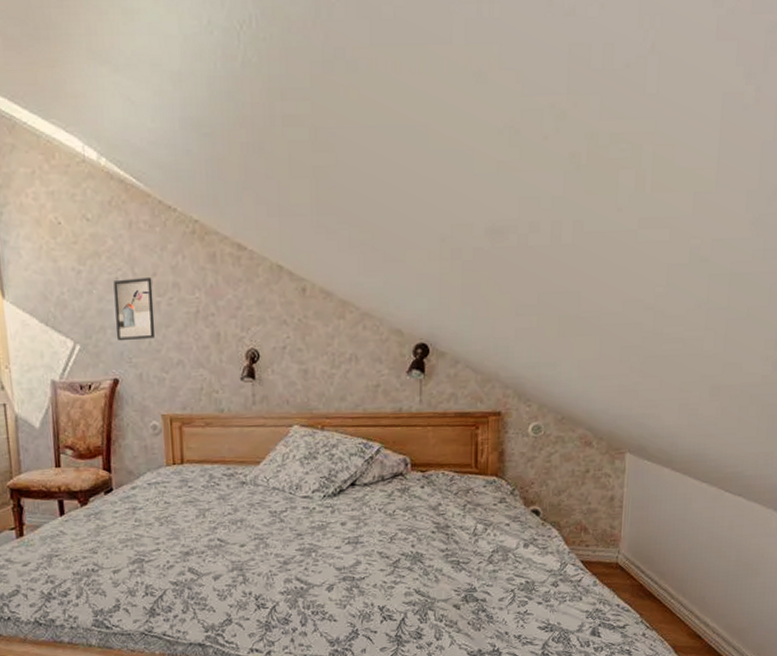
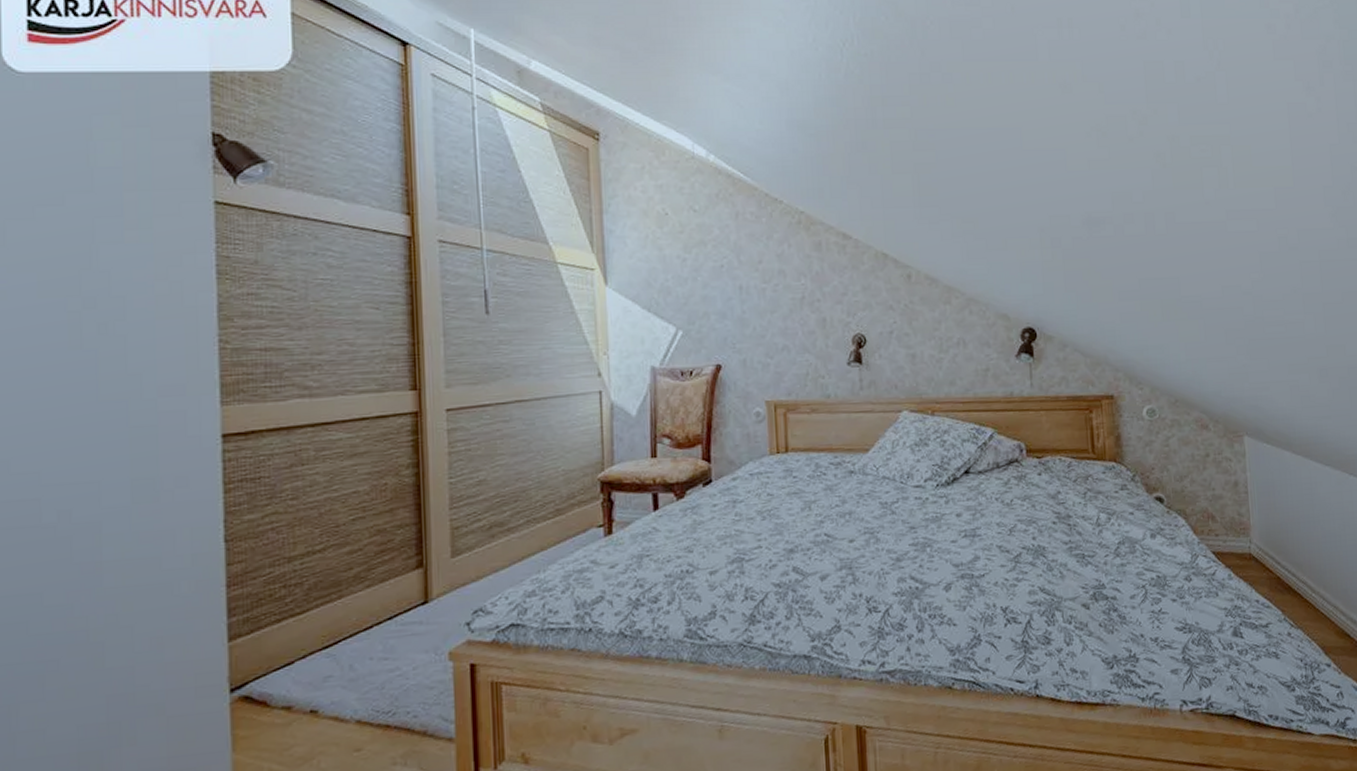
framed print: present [113,276,155,340] -> none [719,264,760,326]

